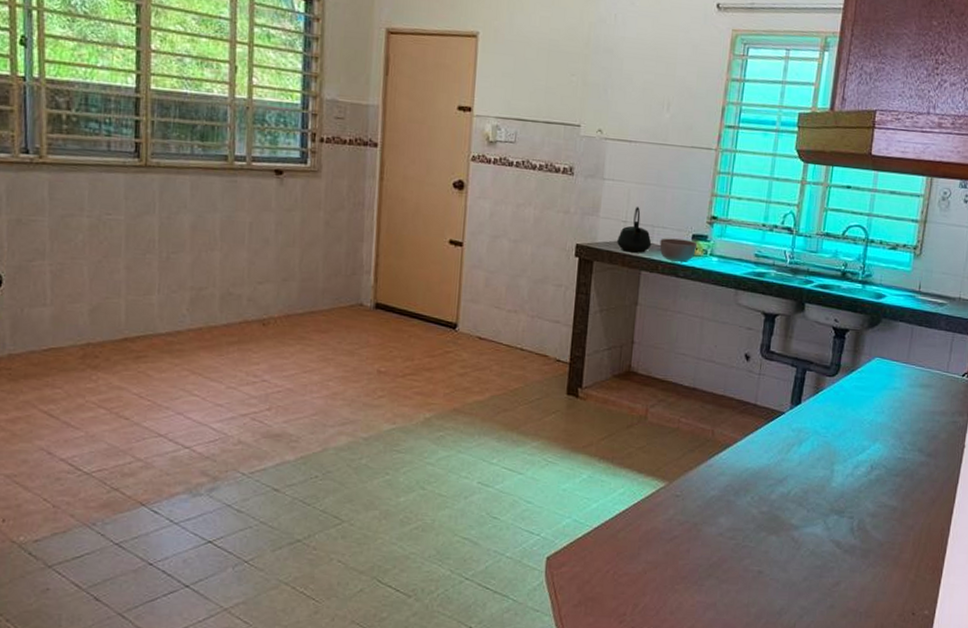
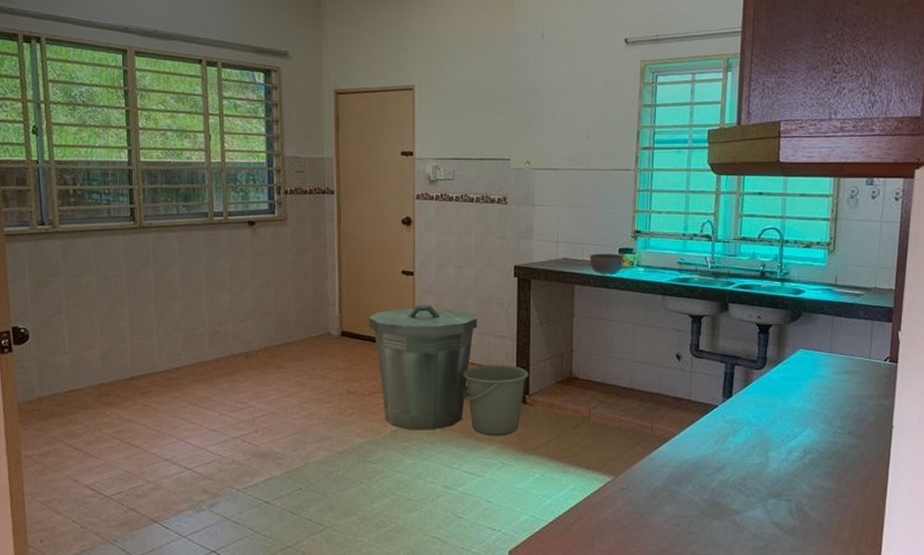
trash can: none [406,280,531,420] -> present [368,305,478,430]
bucket: none [508,351,583,431] -> present [463,364,529,436]
kettle: present [617,206,652,253] -> none [551,227,582,269]

